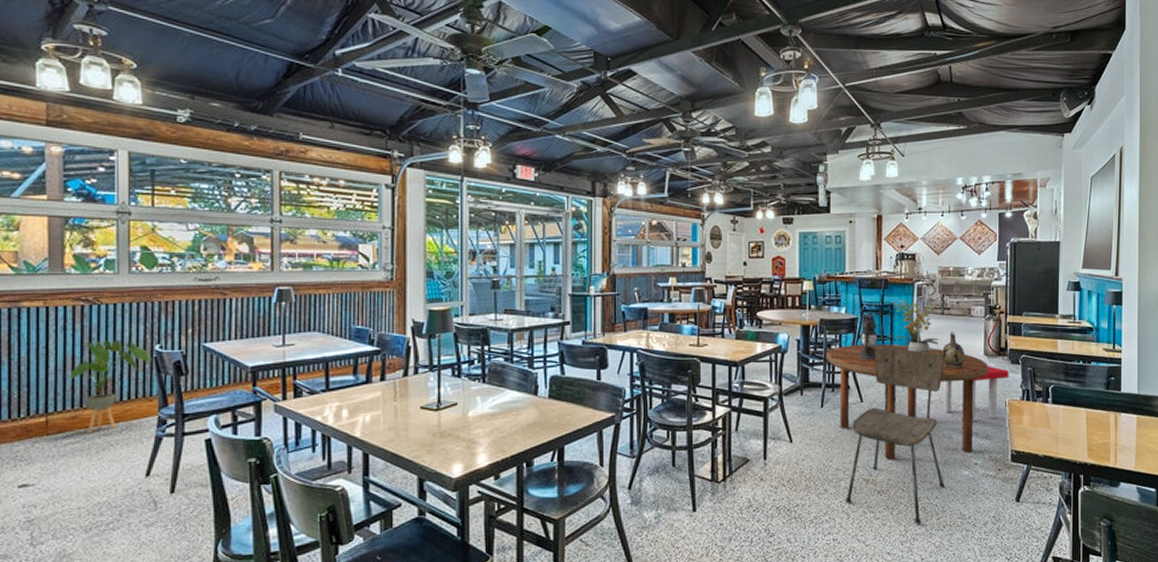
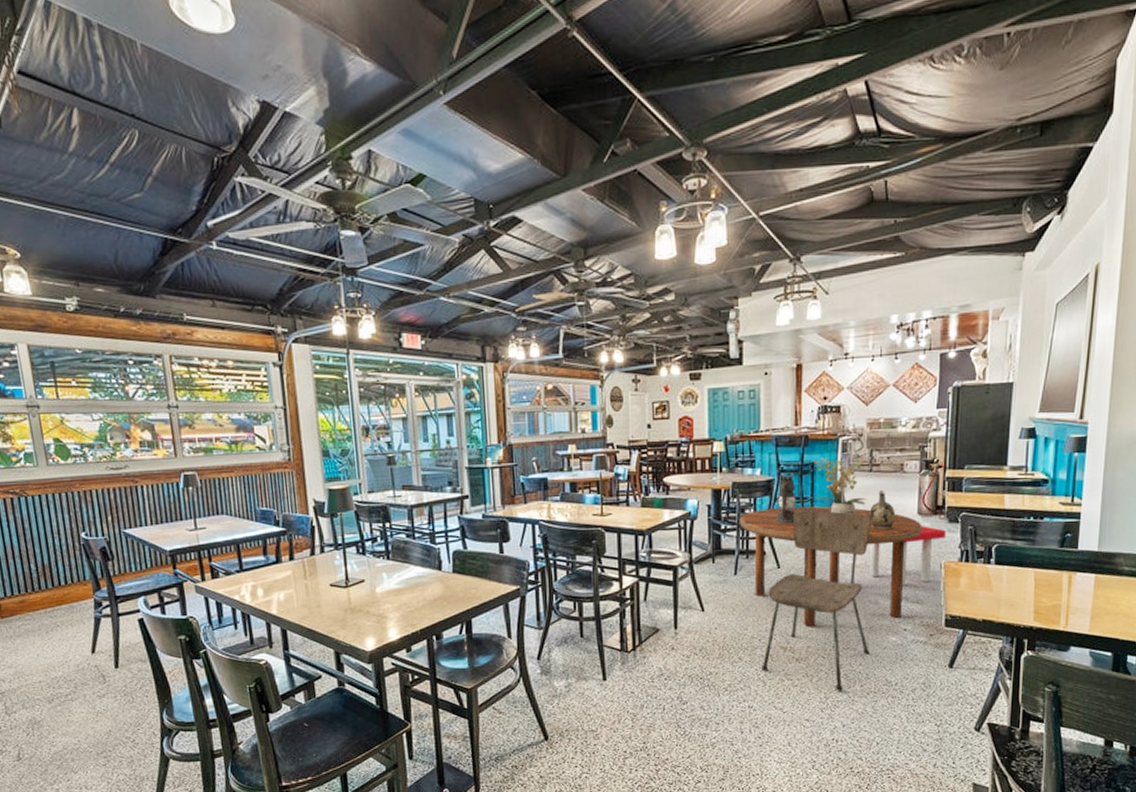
house plant: present [71,339,152,434] -> none [12,528,80,616]

